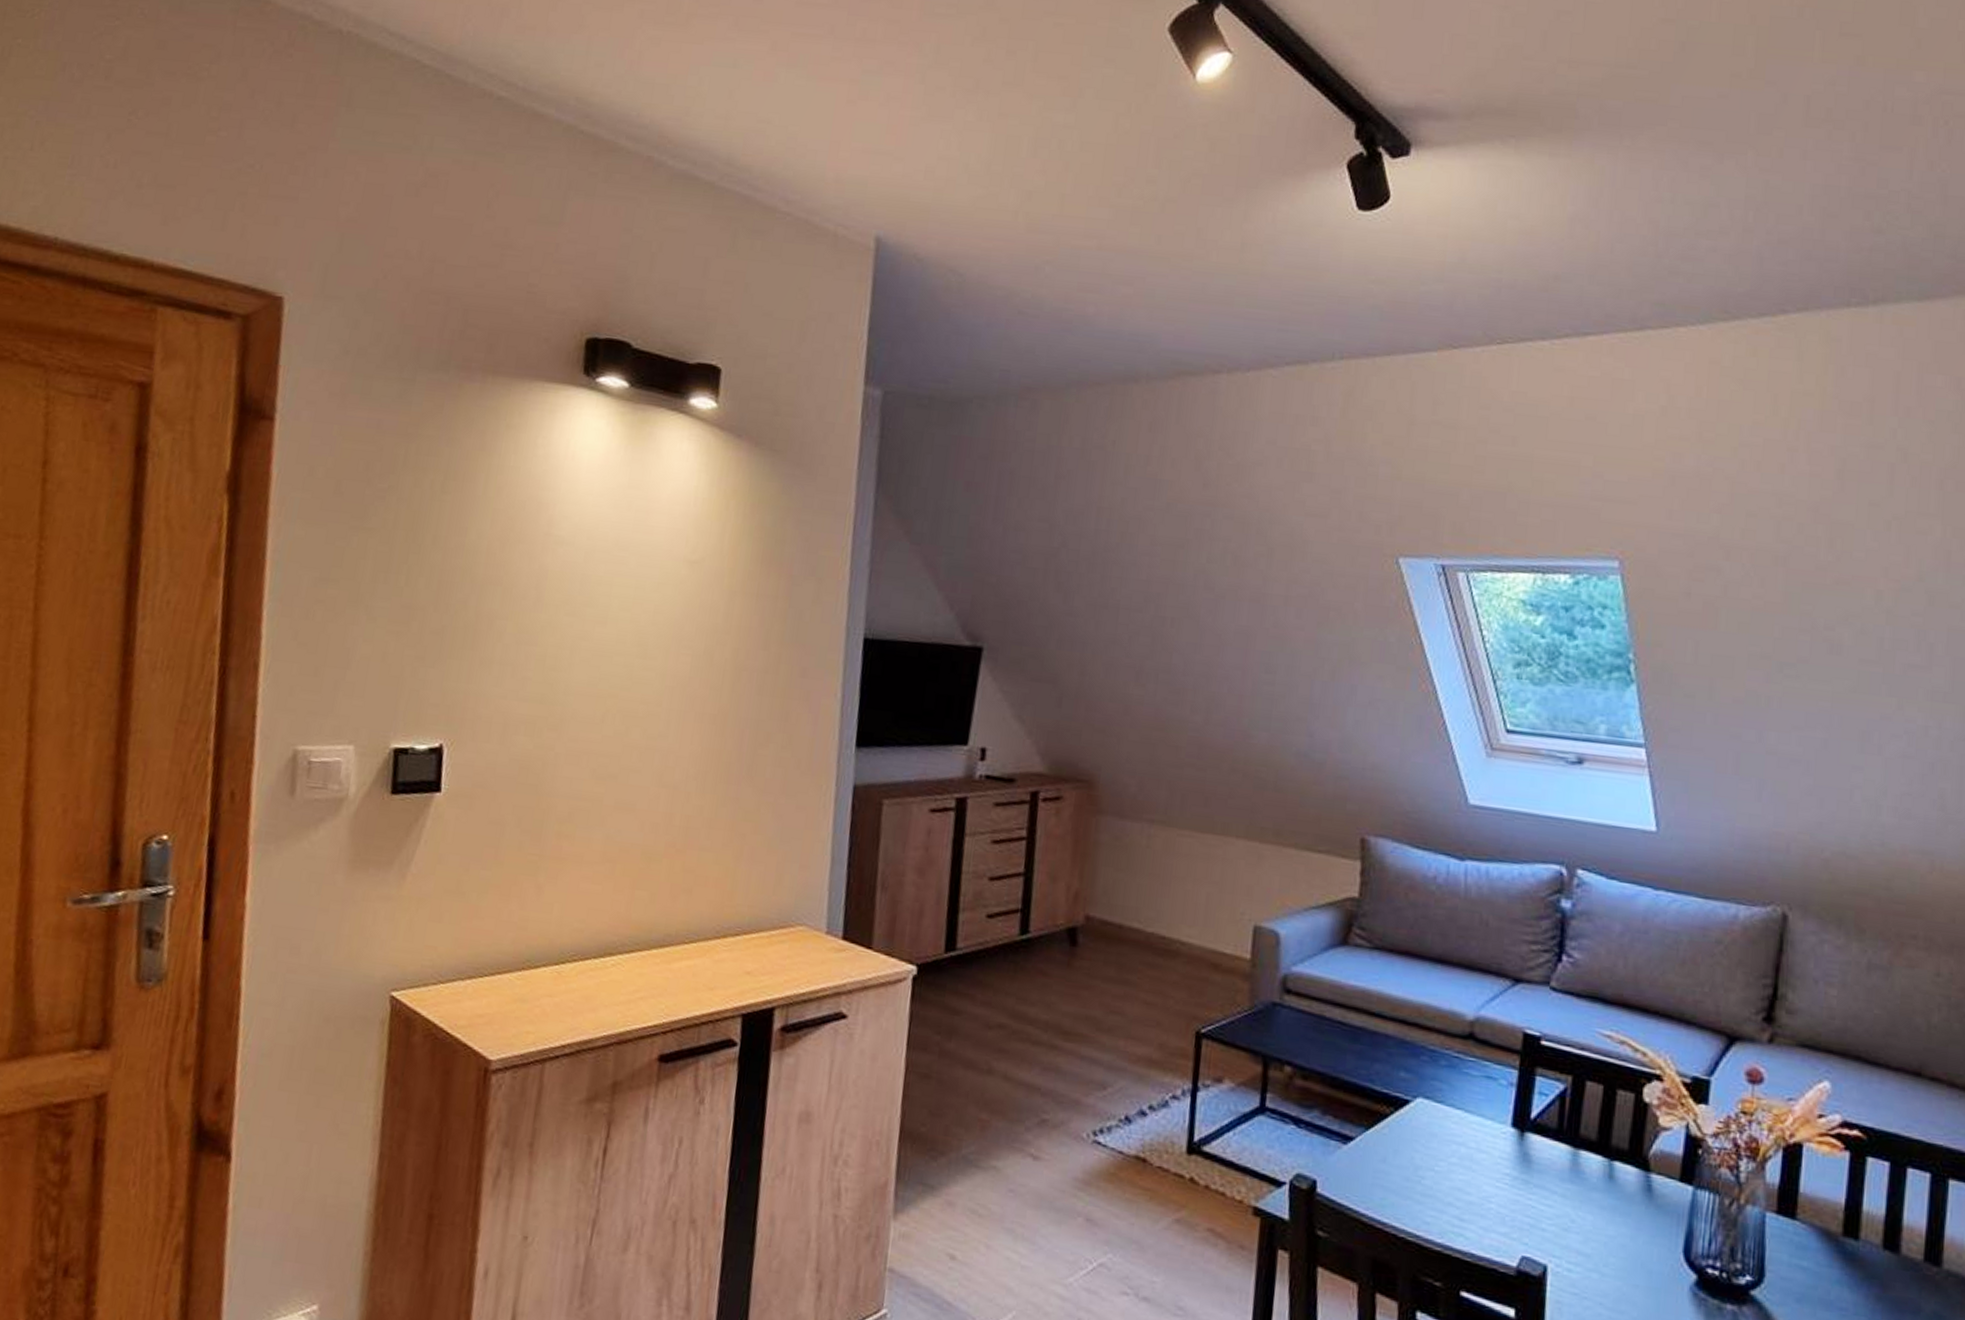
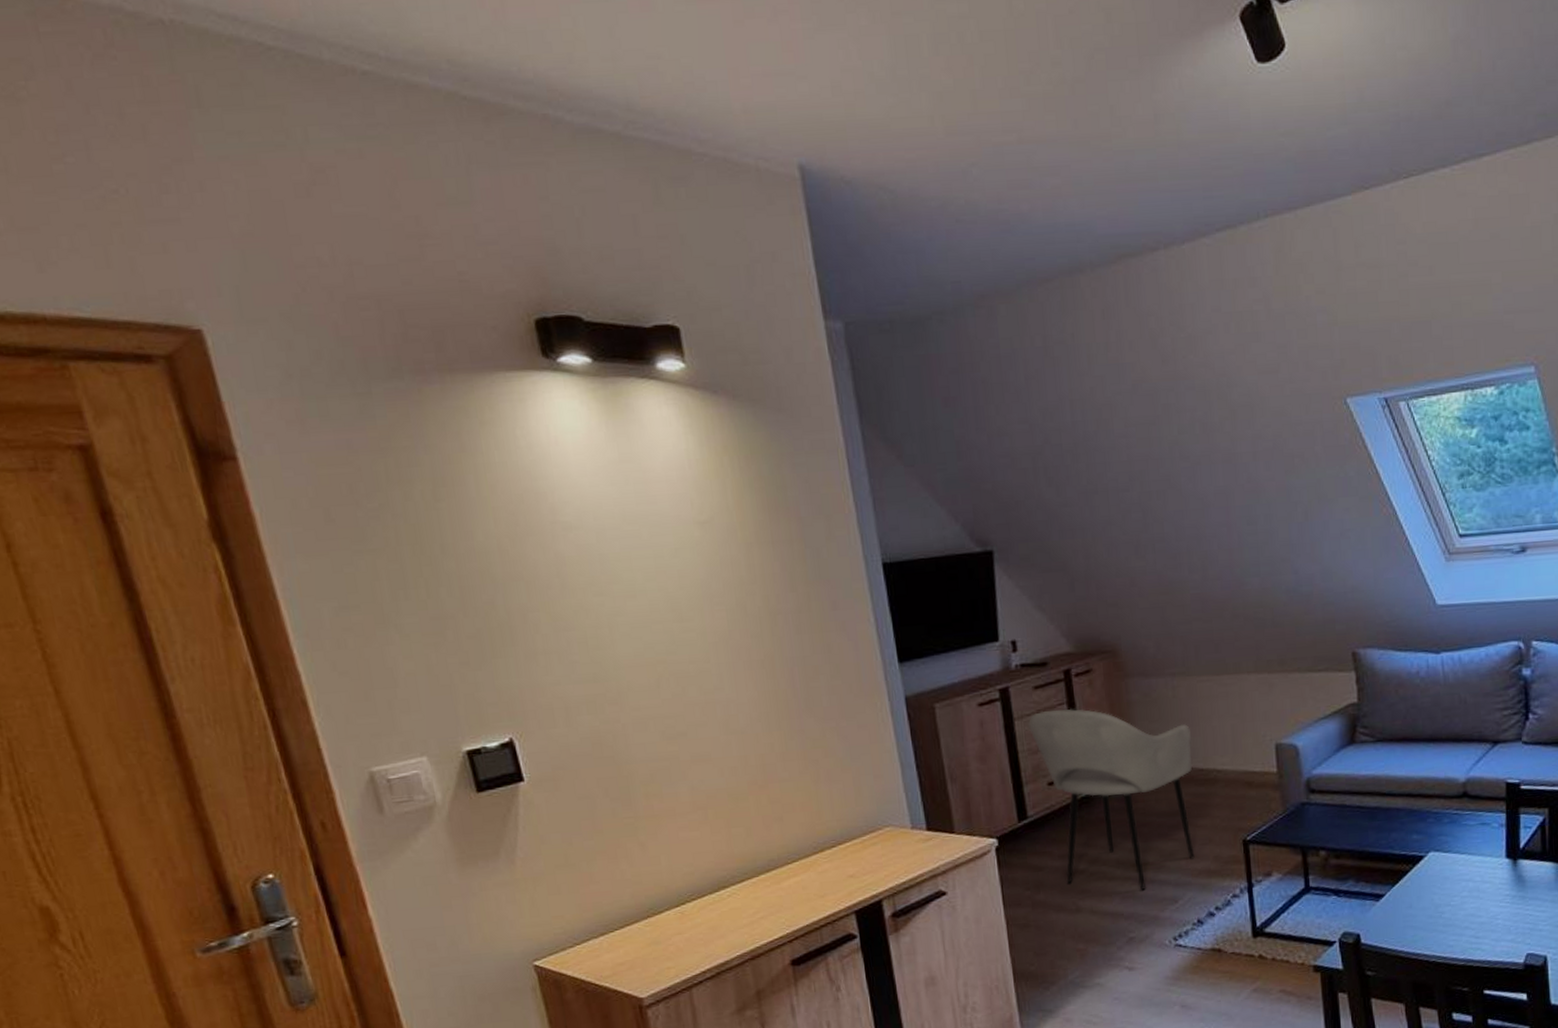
armchair: none [978,831,1160,1066] -> present [1027,708,1195,891]

